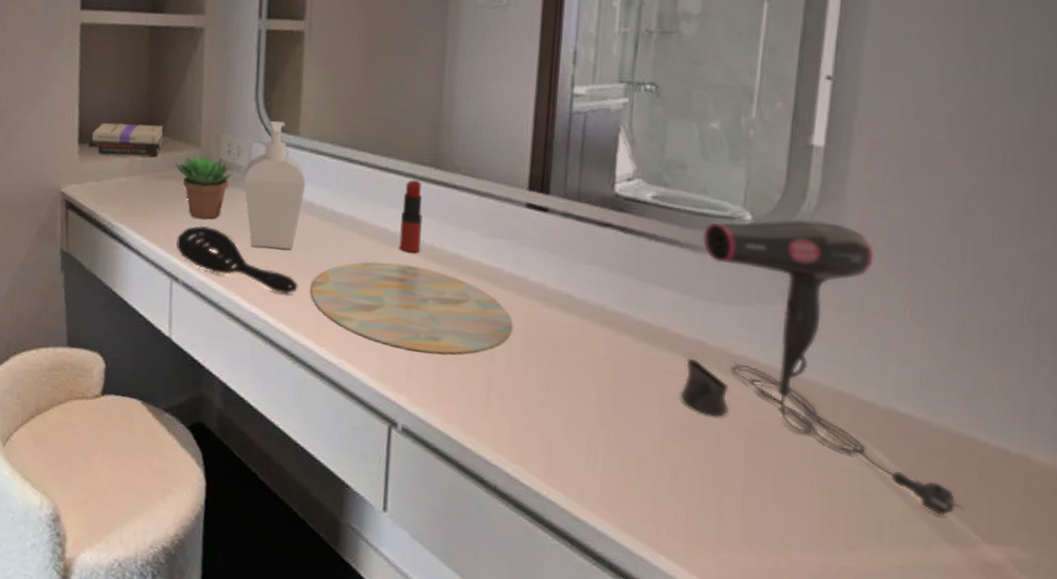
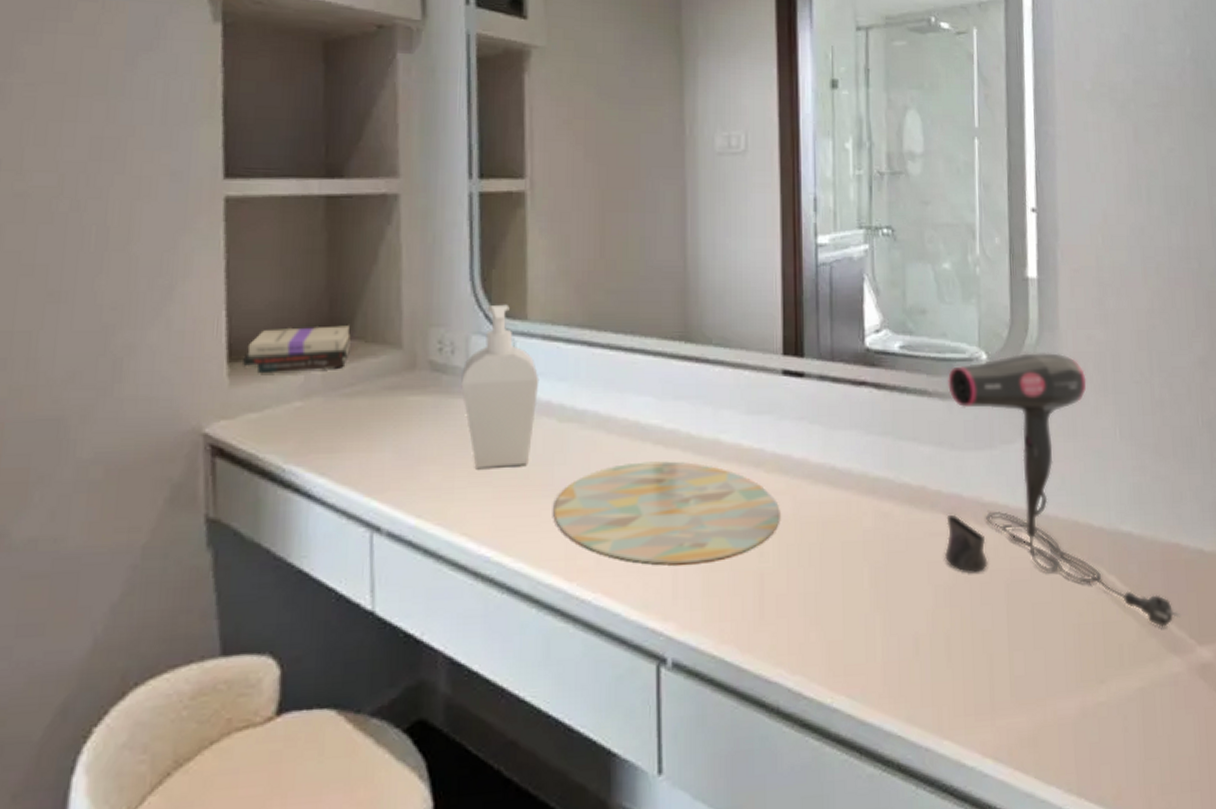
succulent plant: present [174,155,233,219] -> none [368,358,447,443]
hairbrush: present [176,226,298,294] -> none [376,450,538,523]
lipstick: present [399,179,423,253] -> none [651,358,677,446]

